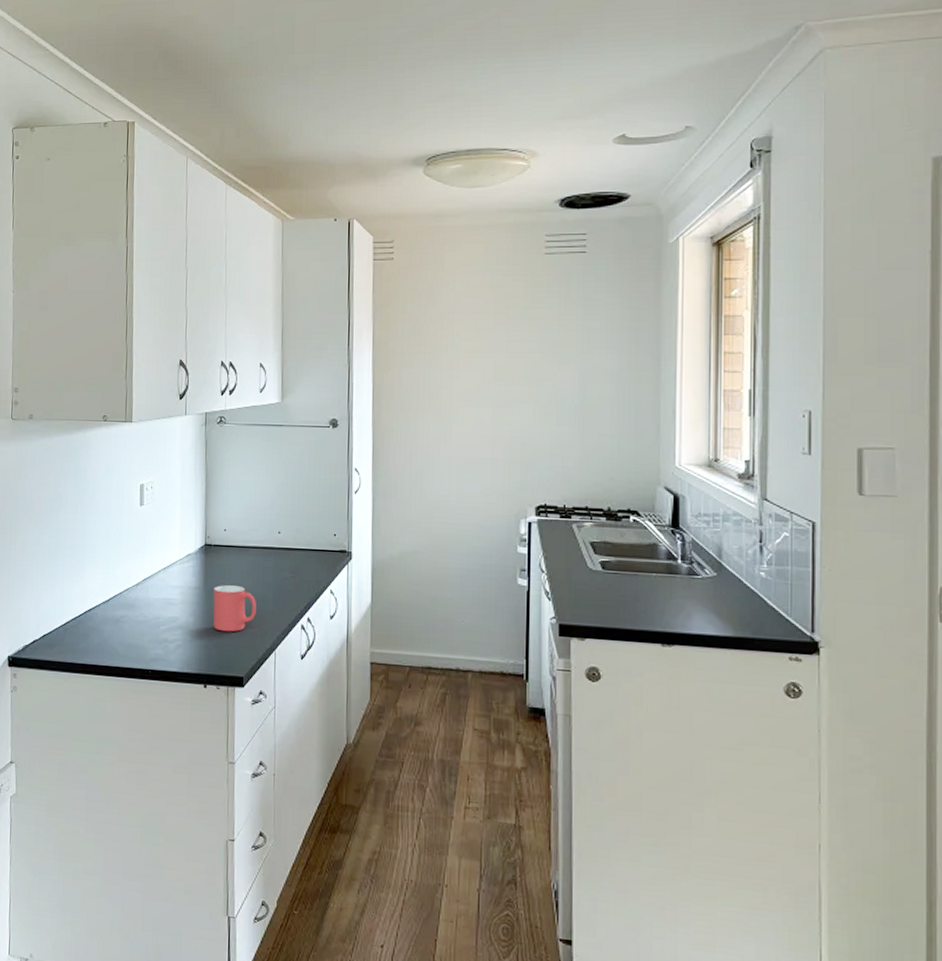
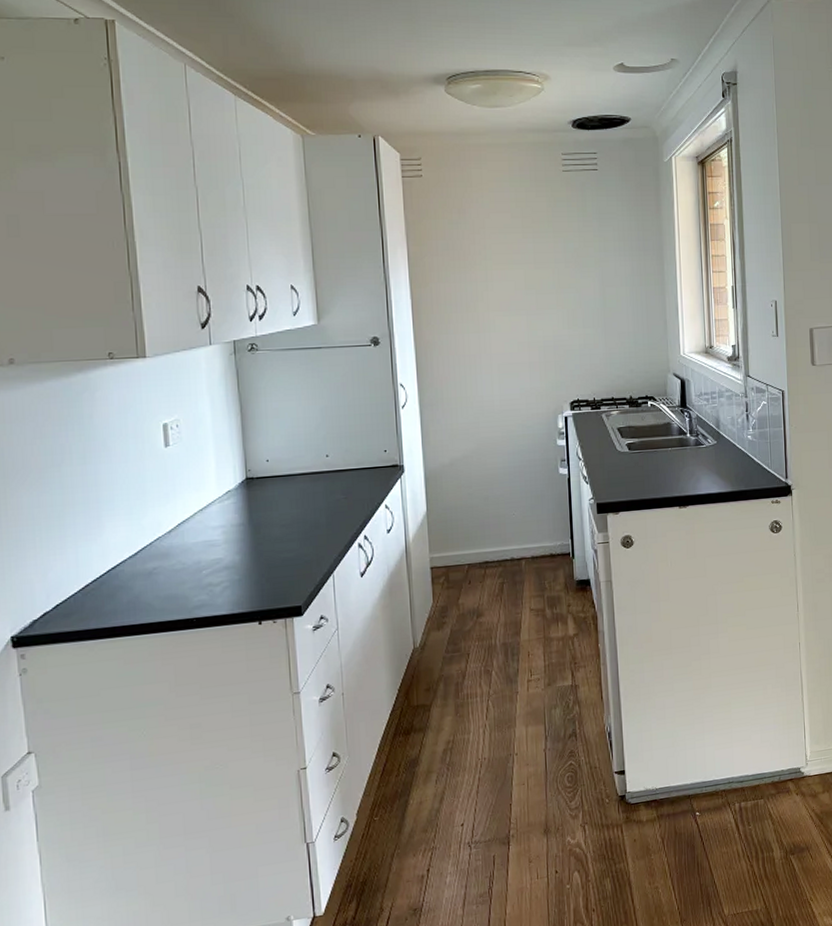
mug: present [213,585,256,632] -> none [260,515,309,565]

